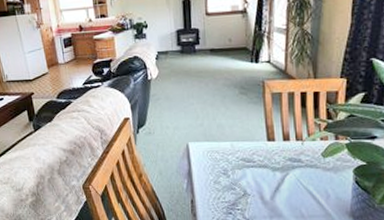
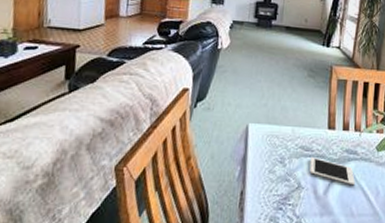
cell phone: none [253,168,302,191] -> present [309,157,355,186]

